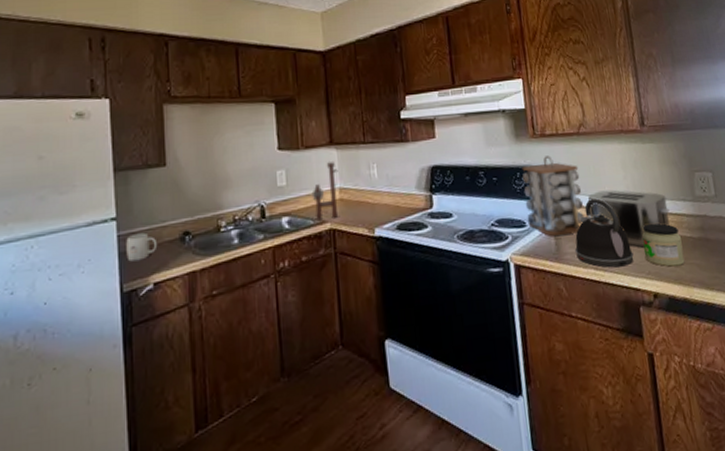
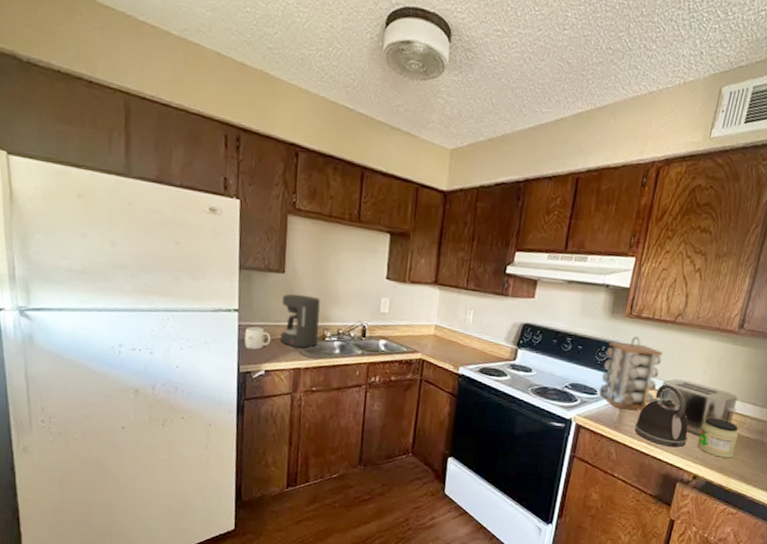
coffee maker: none [166,185,213,248] -> present [281,294,320,349]
paper towel holder: present [311,161,338,220] -> none [409,299,438,350]

